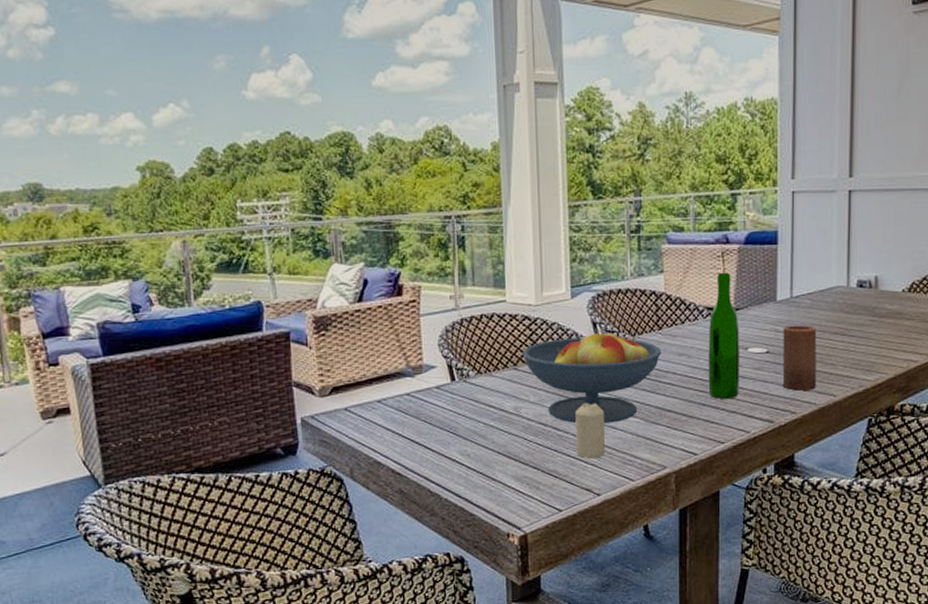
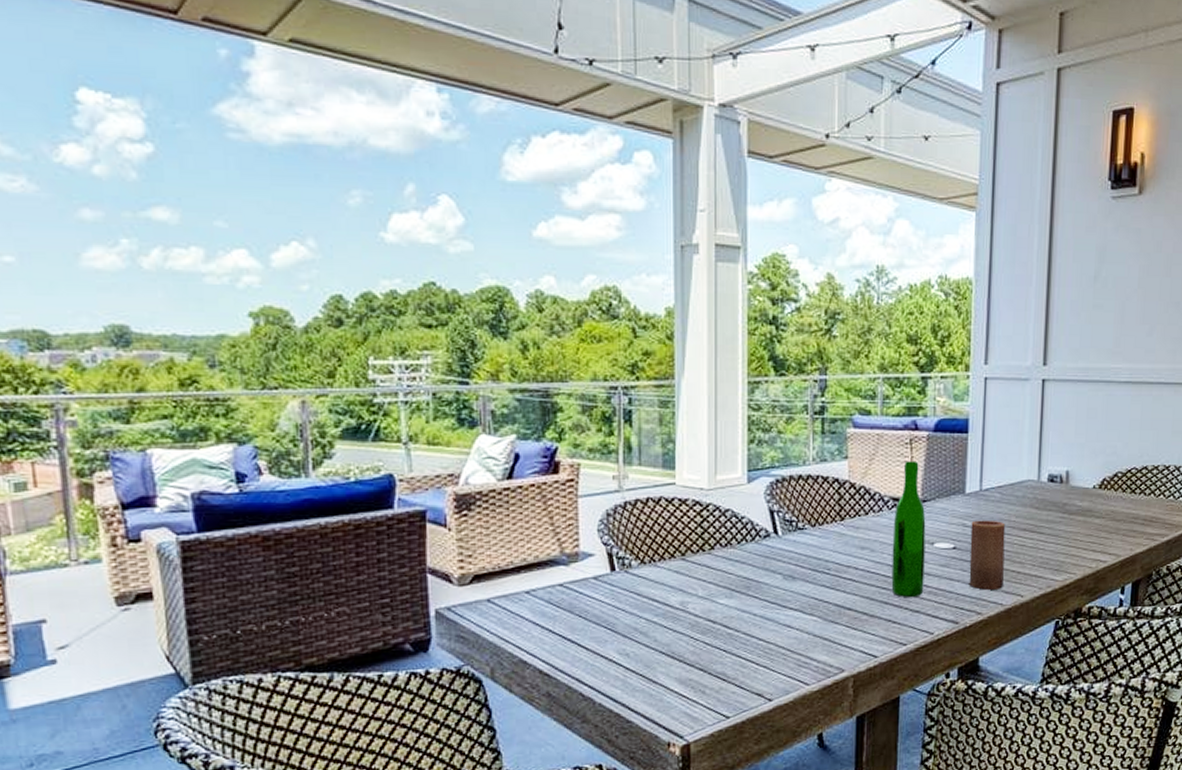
fruit bowl: present [522,328,662,424] -> none [692,517,843,622]
candle: present [575,402,605,459] -> none [747,598,779,660]

